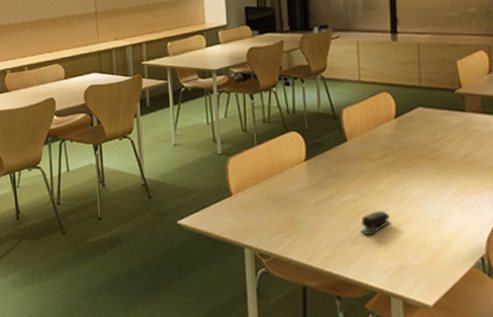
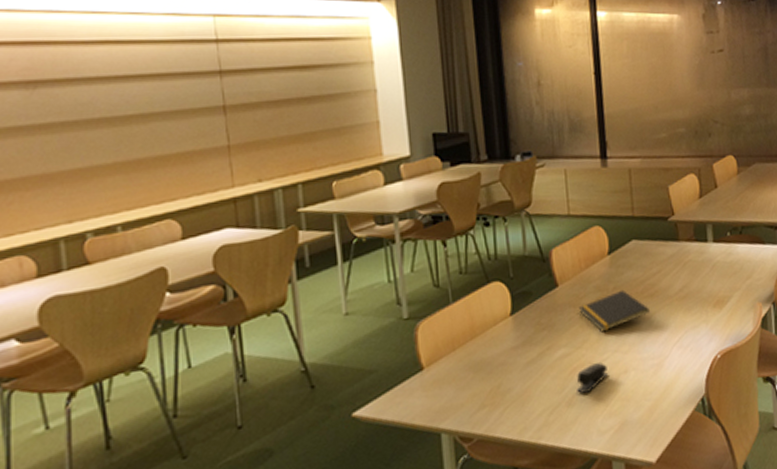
notepad: none [366,150,434,185] -> present [579,289,651,332]

